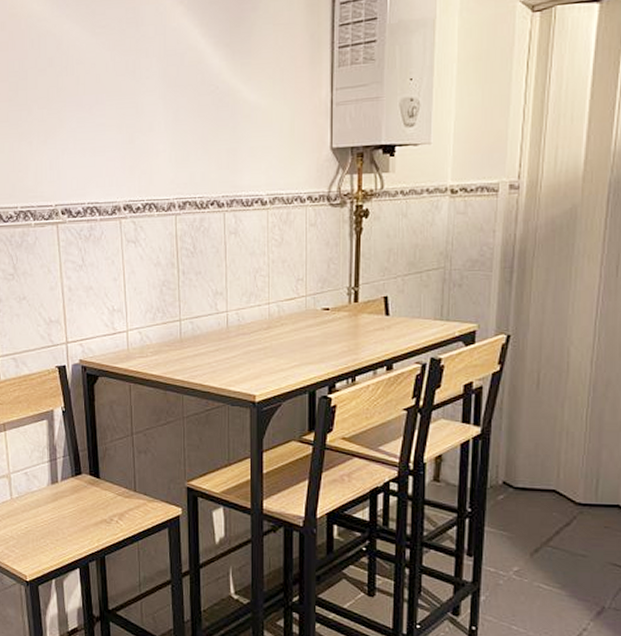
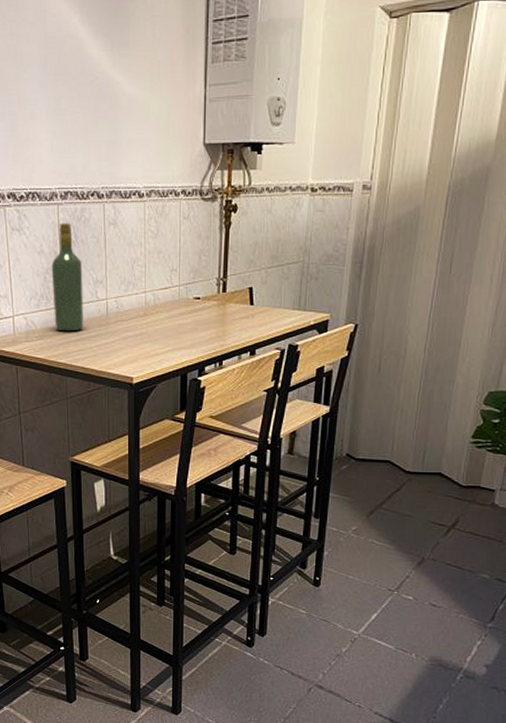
wine bottle: none [168,233,201,346] -> present [51,223,83,332]

